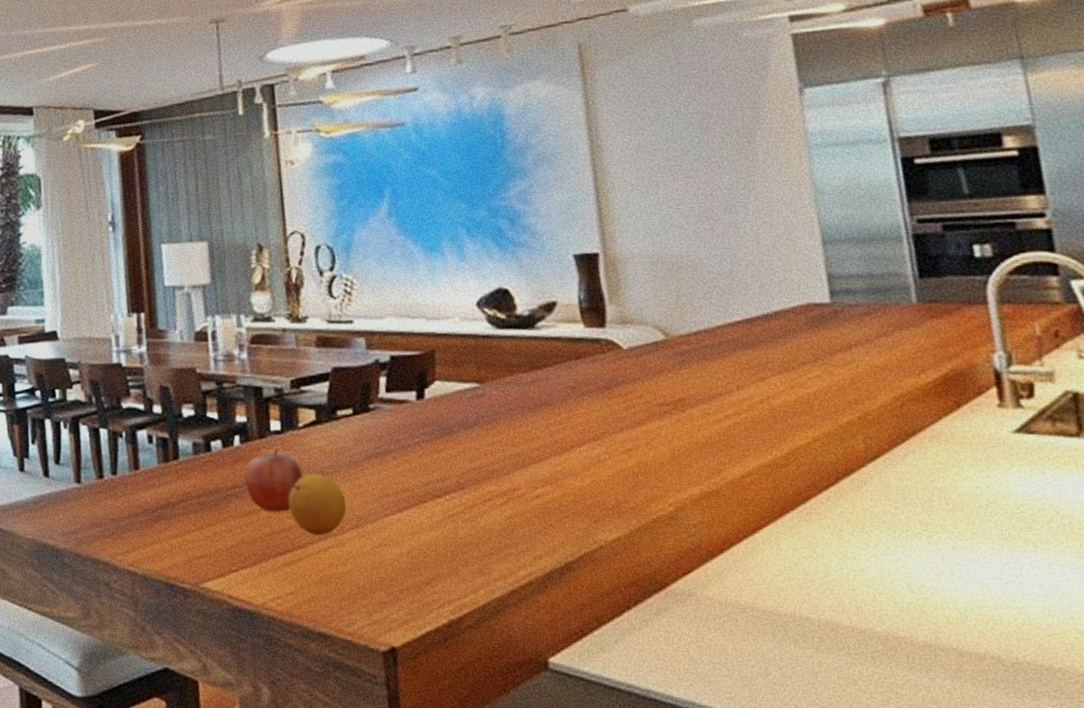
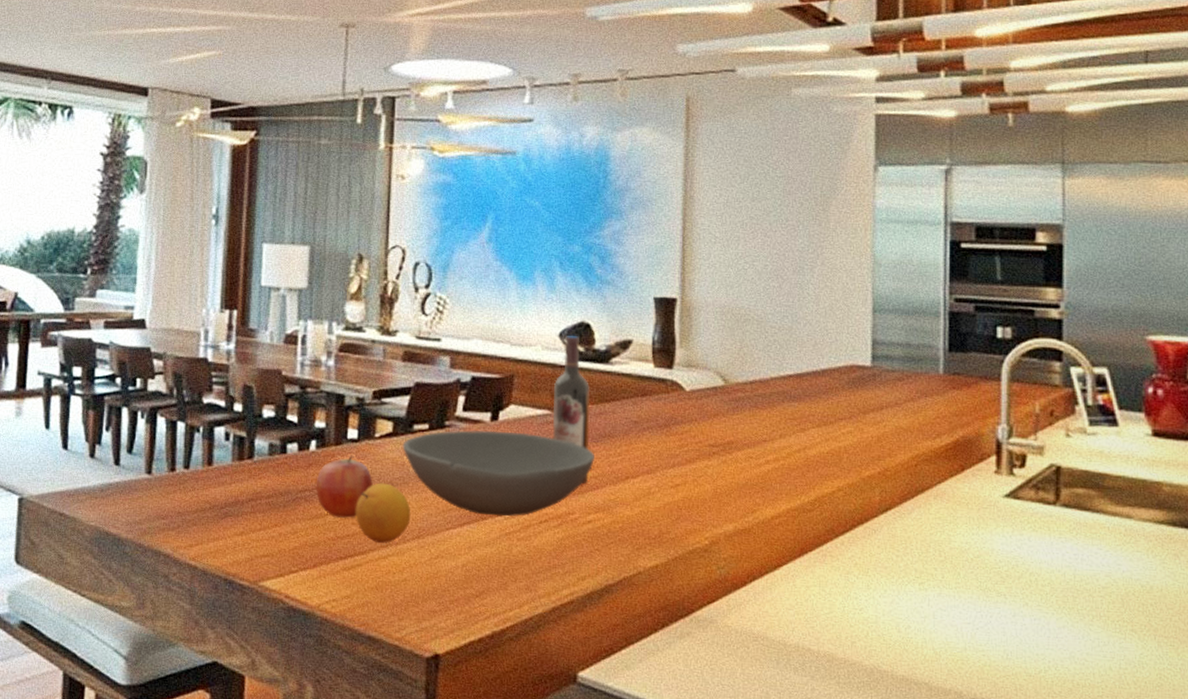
bowl: none [328,408,535,499] -> present [402,429,596,517]
wine bottle: none [479,303,531,457] -> present [553,336,591,484]

